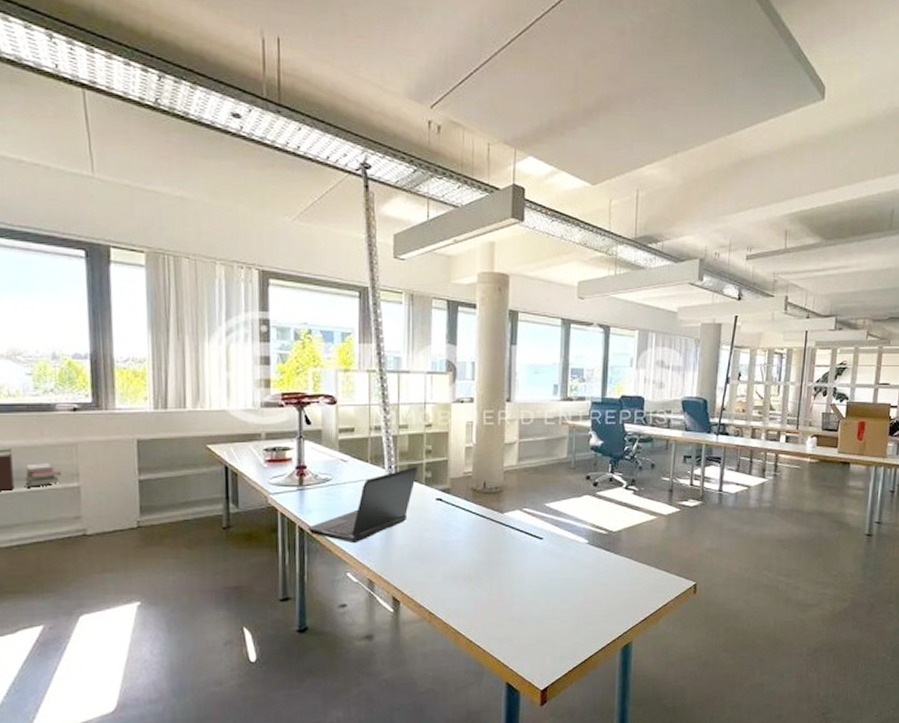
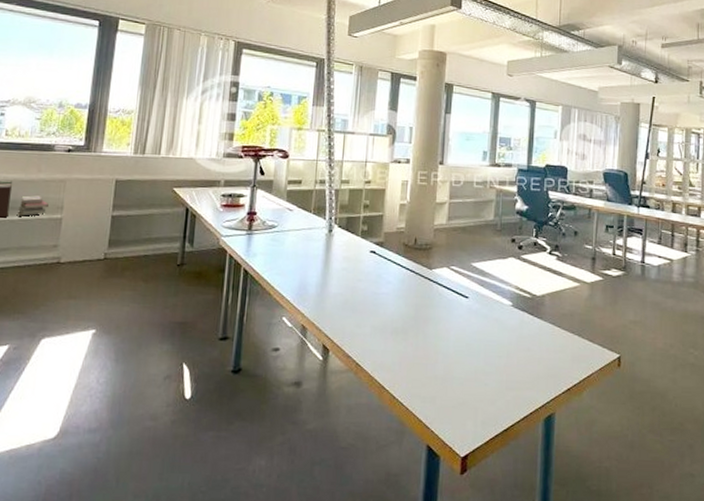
laptop computer: present [307,466,418,544] -> none [251,219,355,289]

